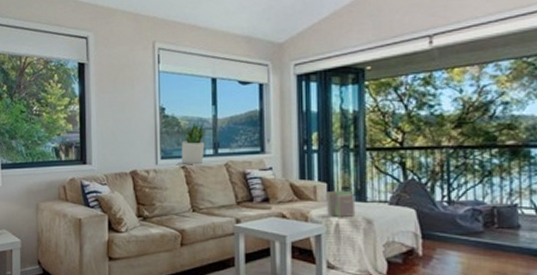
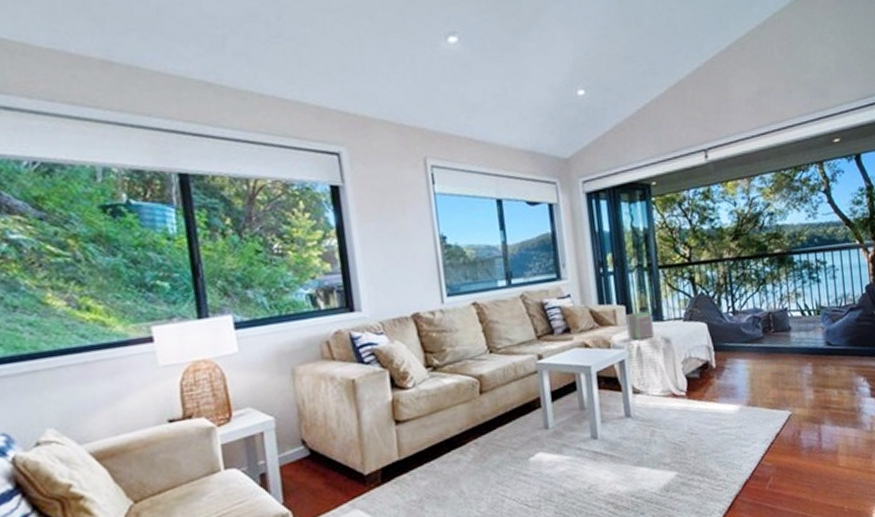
planter: present [181,120,206,165] -> none [469,249,497,301]

